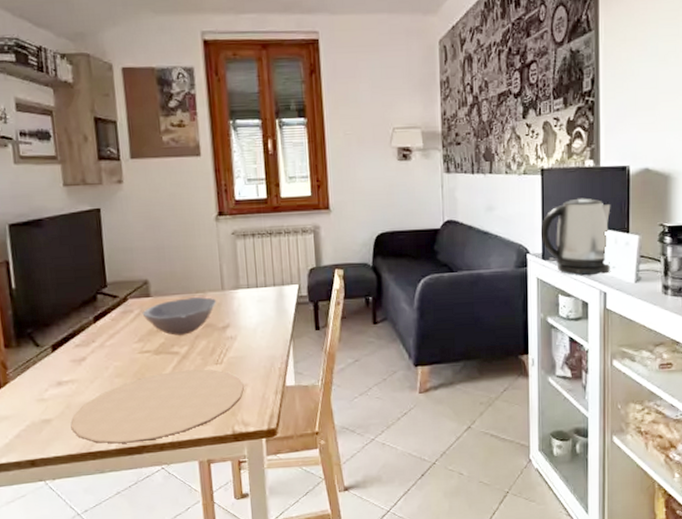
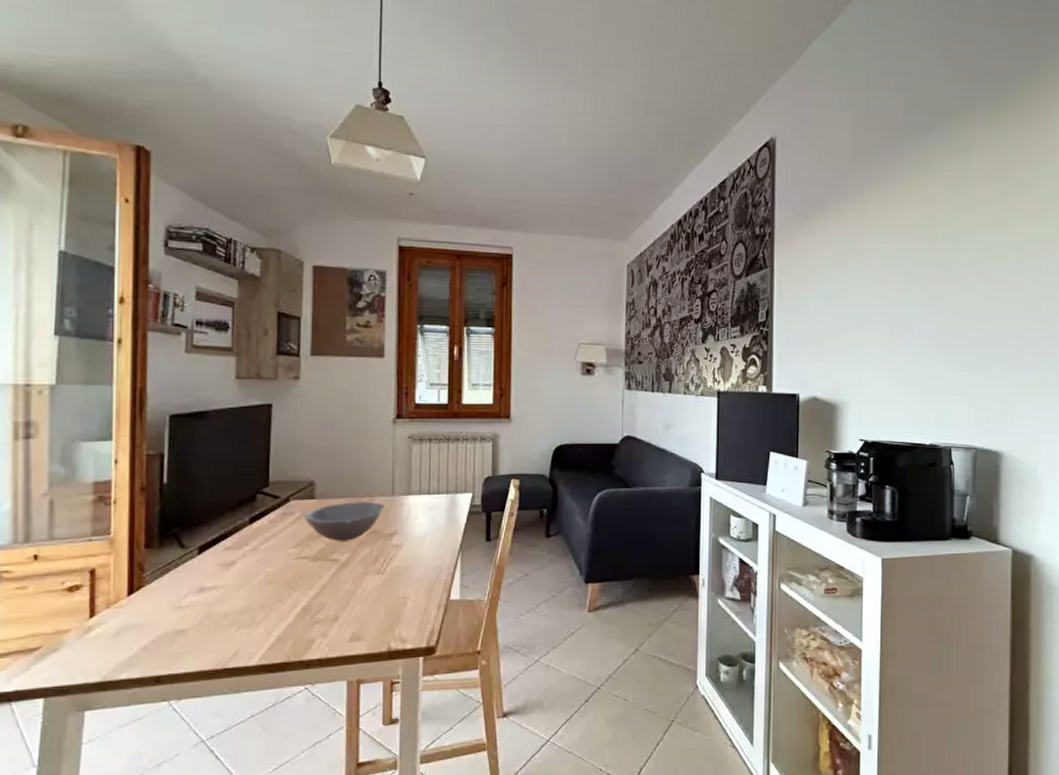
placemat: present [71,369,244,444] -> none [208,579,405,659]
kettle: present [540,197,611,275] -> none [715,421,782,496]

